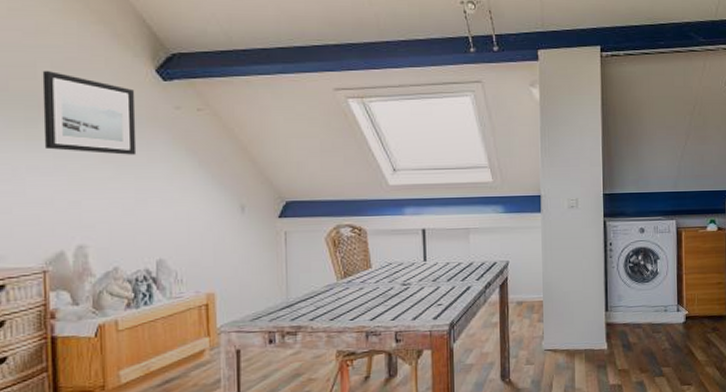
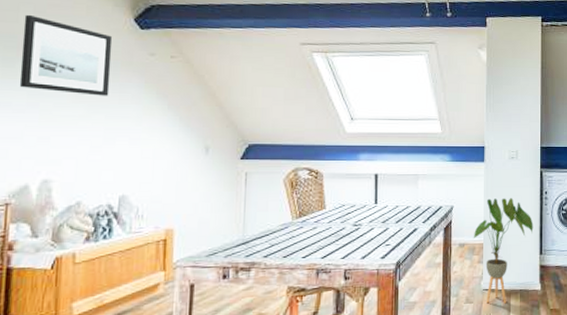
house plant: none [531,251,598,365] -> present [473,198,534,304]

